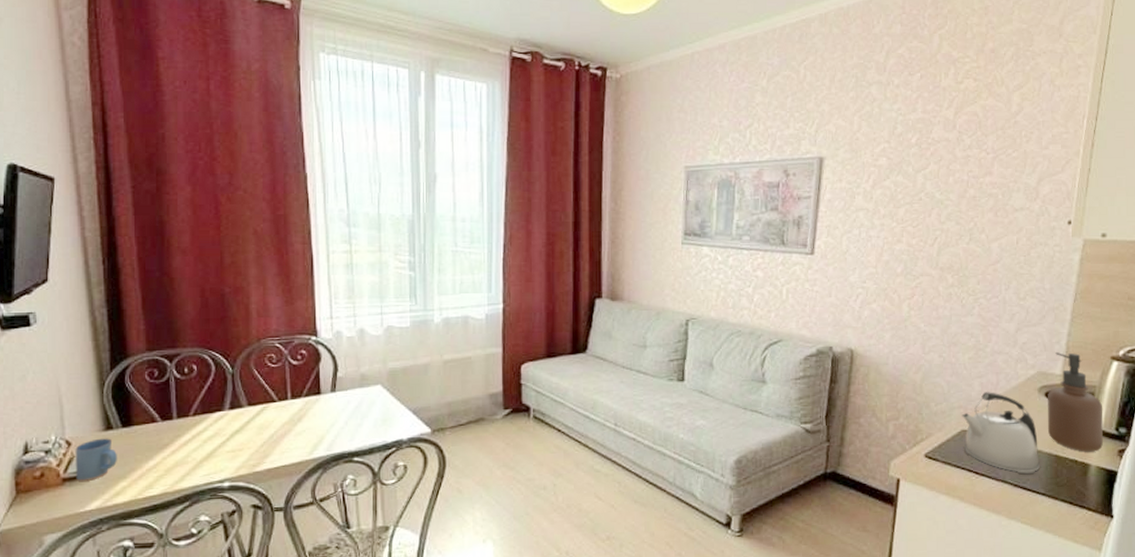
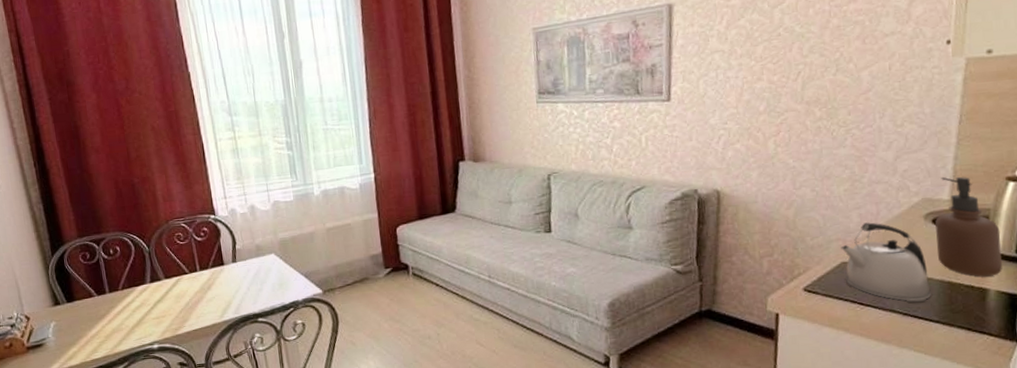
mug: present [75,438,117,481] -> none [33,312,67,349]

